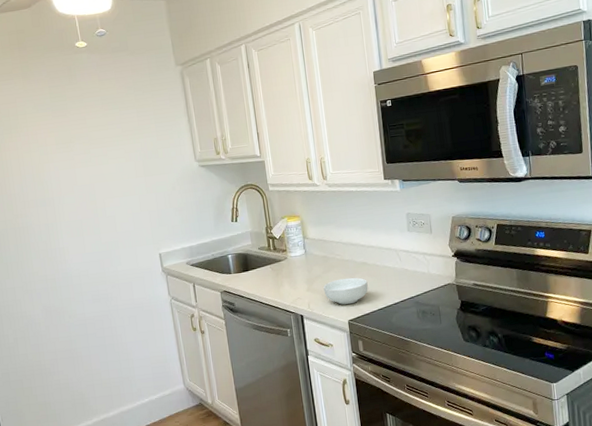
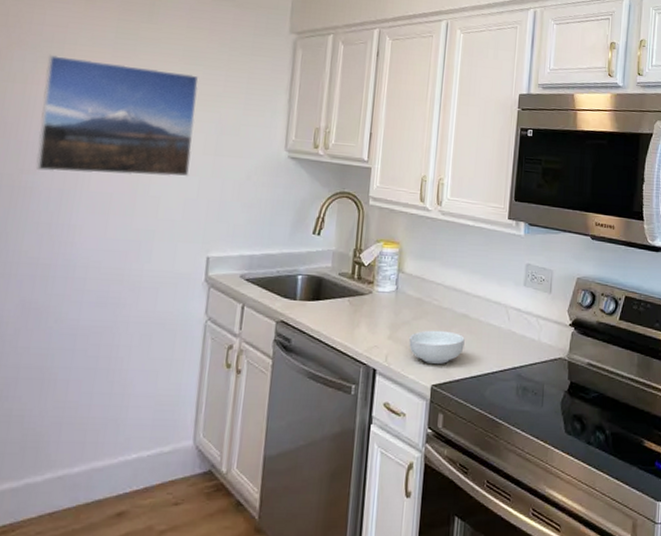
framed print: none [9,117,131,213] -> present [35,54,199,177]

